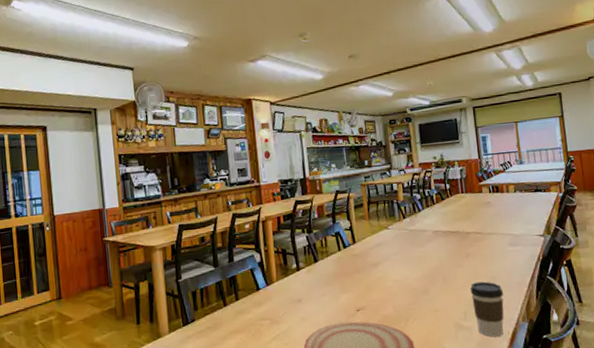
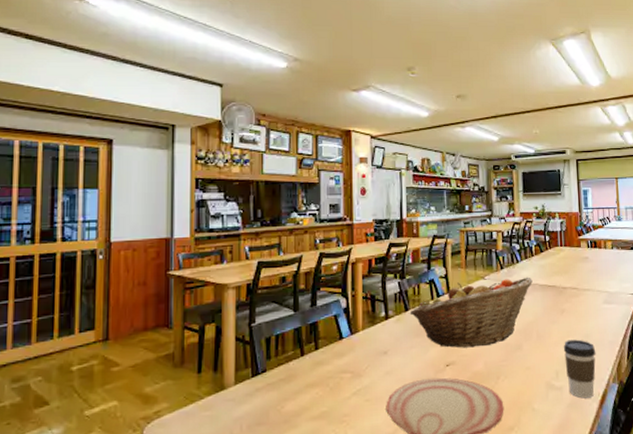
fruit basket: none [319,224,436,294] -> present [409,277,533,348]

